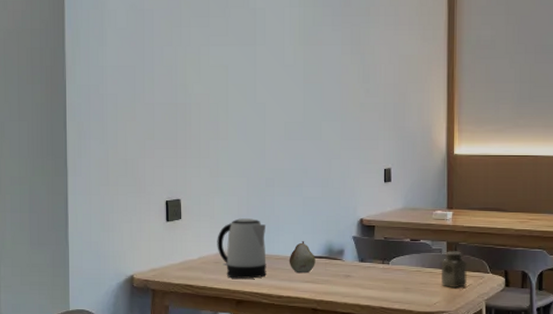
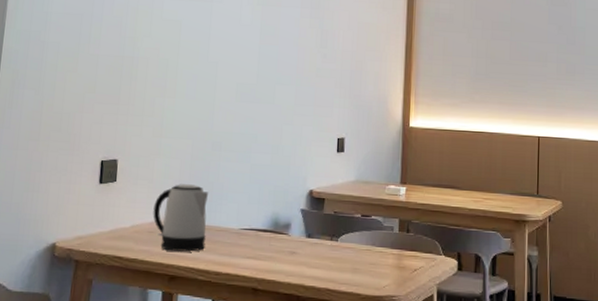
fruit: present [289,241,315,274] -> none [230,212,260,248]
salt shaker: present [441,251,468,289] -> none [392,229,419,271]

